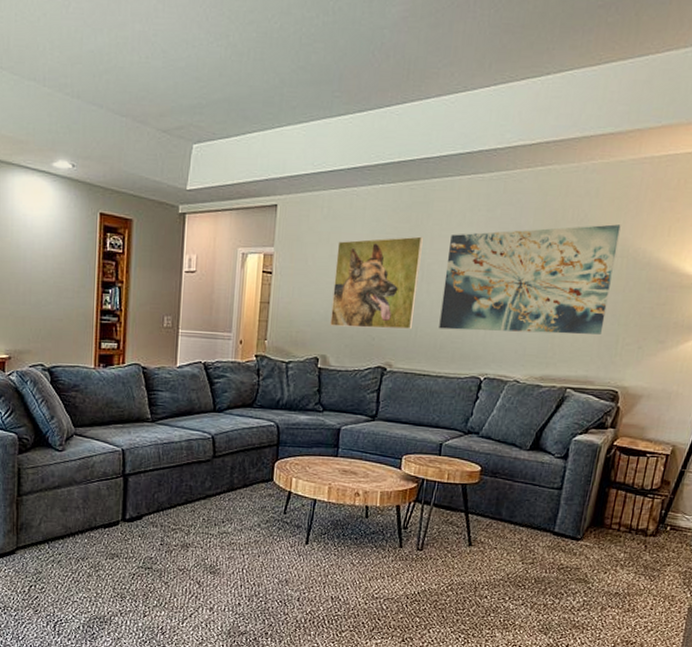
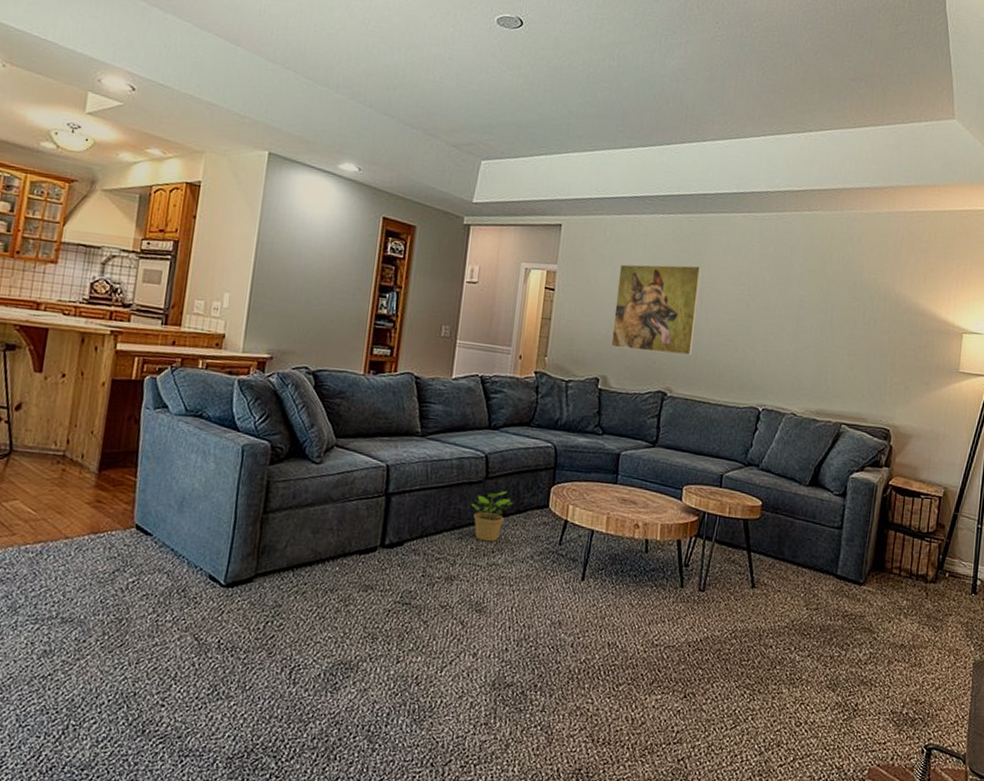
potted plant: none [200,467,240,513] -> present [471,490,513,542]
wall art: present [439,224,621,335] -> none [717,266,882,373]

